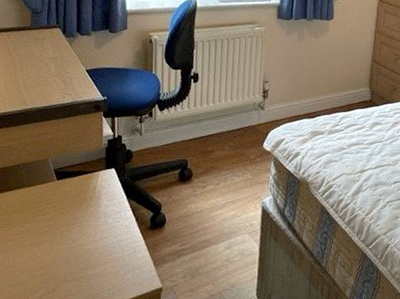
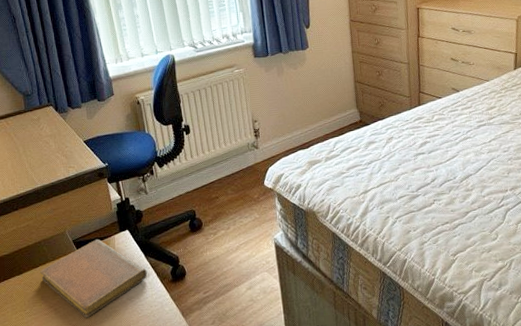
notebook: none [12,173,126,251] -> present [40,239,147,318]

